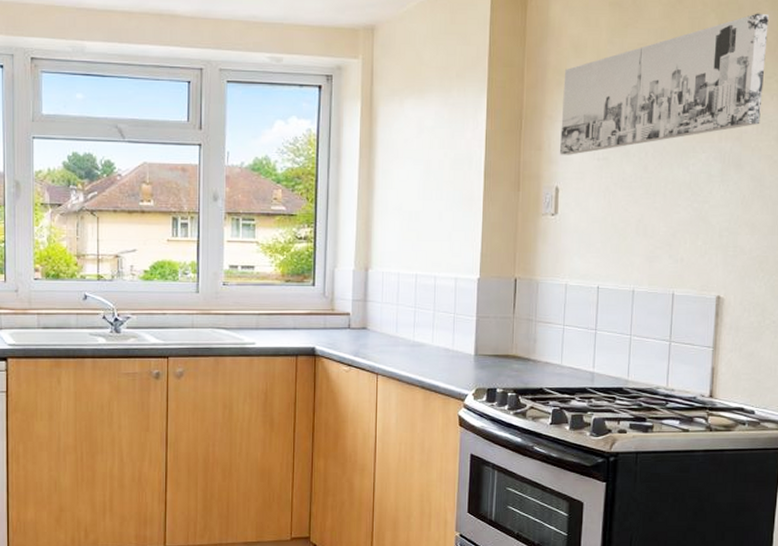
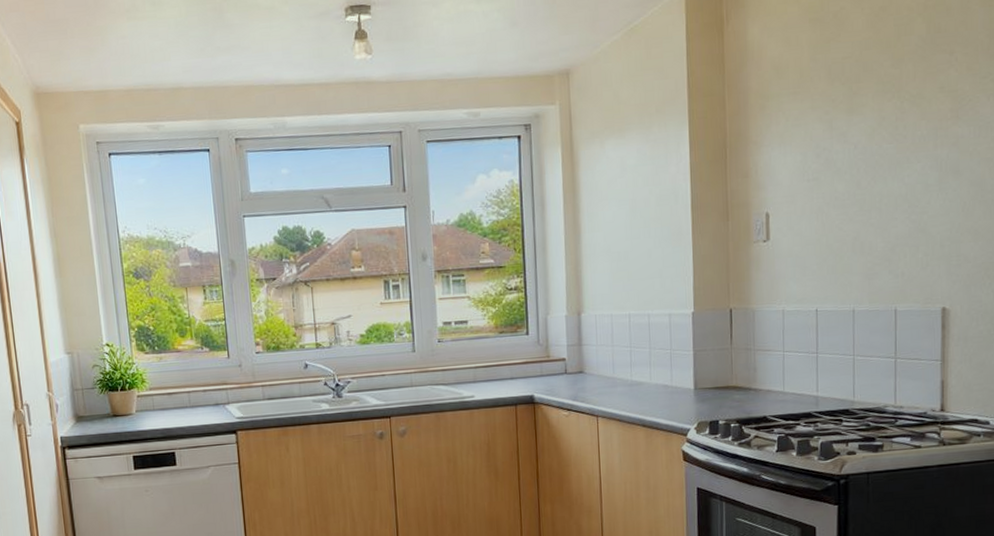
wall art: present [560,13,769,155] -> none [767,11,980,180]

